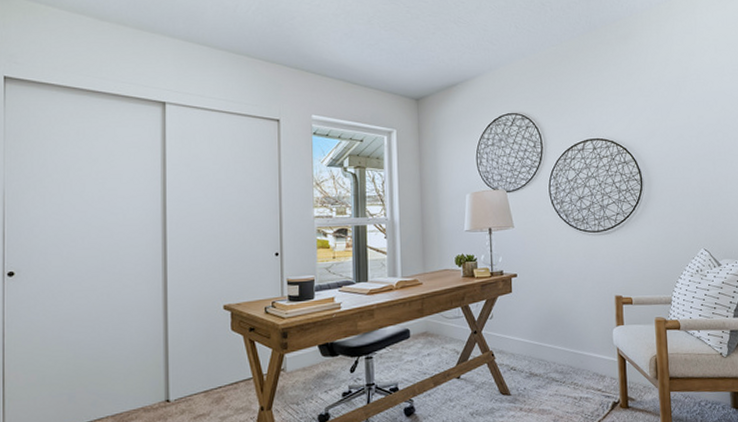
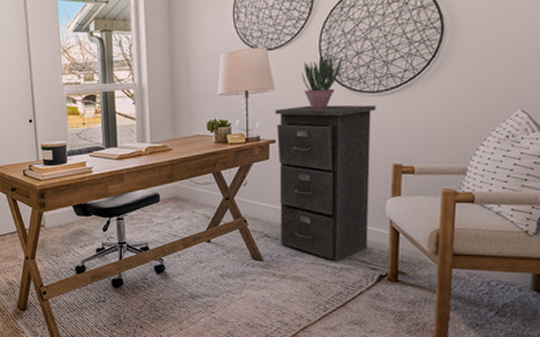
filing cabinet: none [515,242,601,393] -> present [274,105,376,263]
potted plant: none [536,198,569,247] -> present [302,54,342,110]

